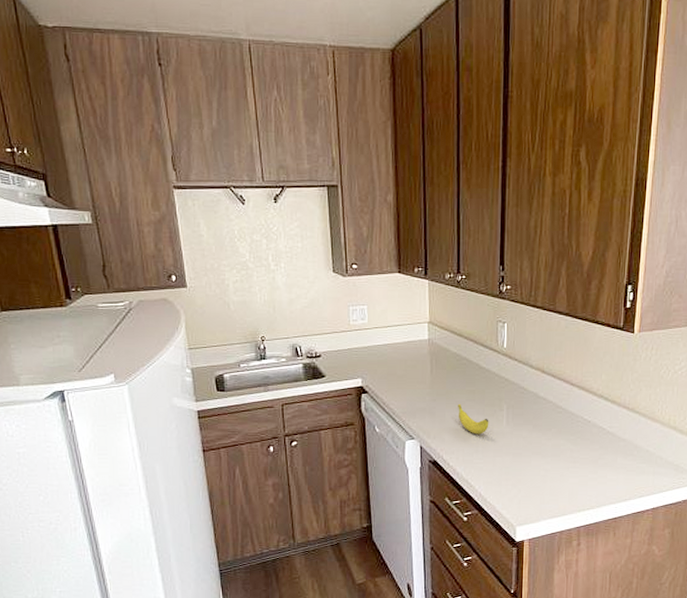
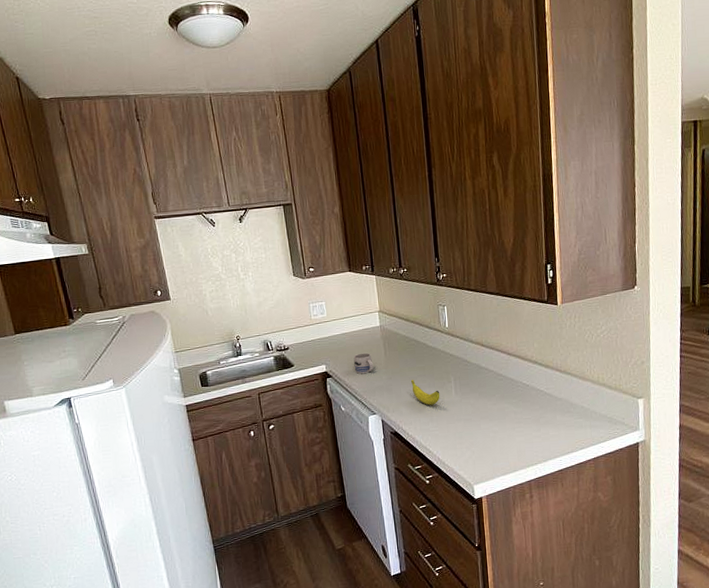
mug: none [394,368,417,392] -> present [353,352,374,374]

